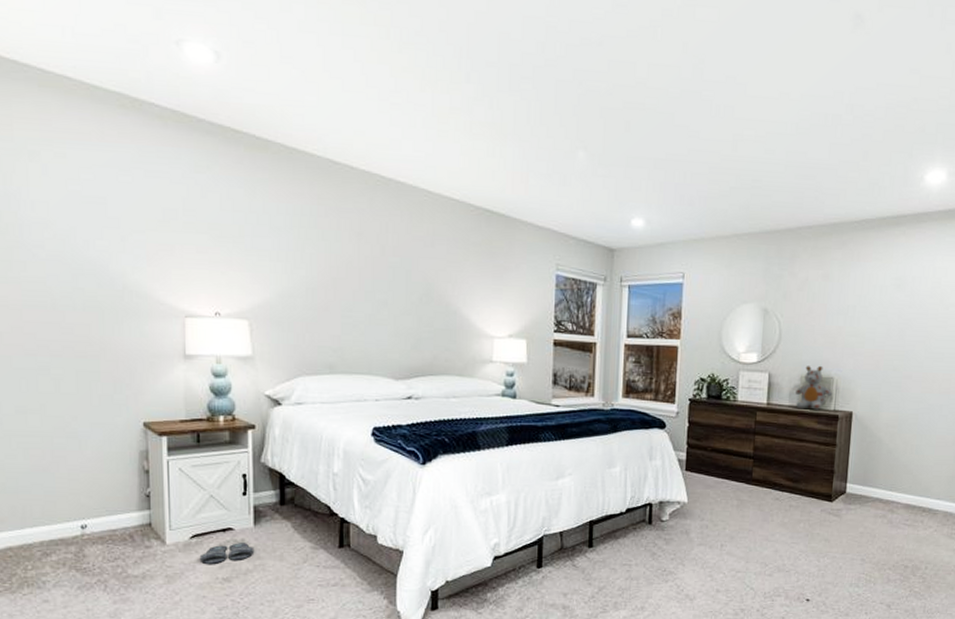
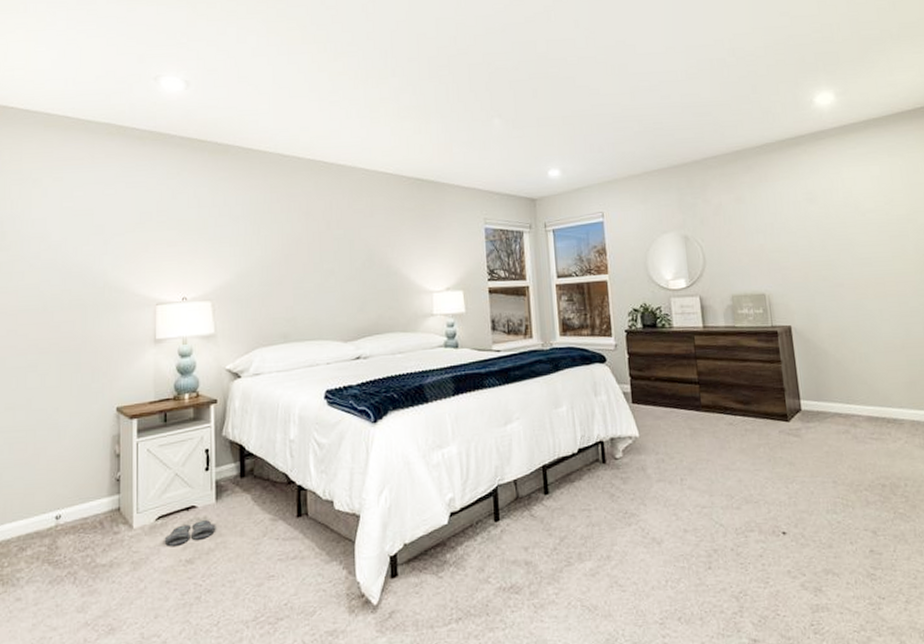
stuffed bear: present [796,365,833,410] -> none [729,283,767,329]

